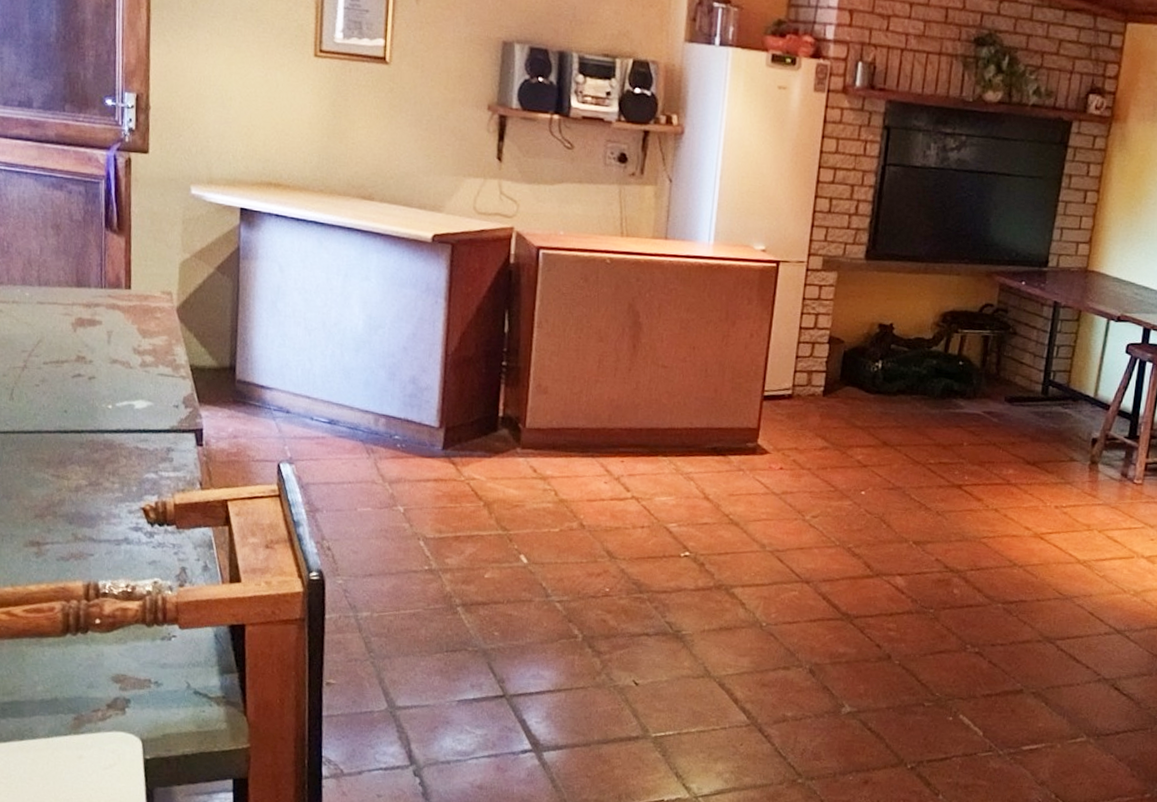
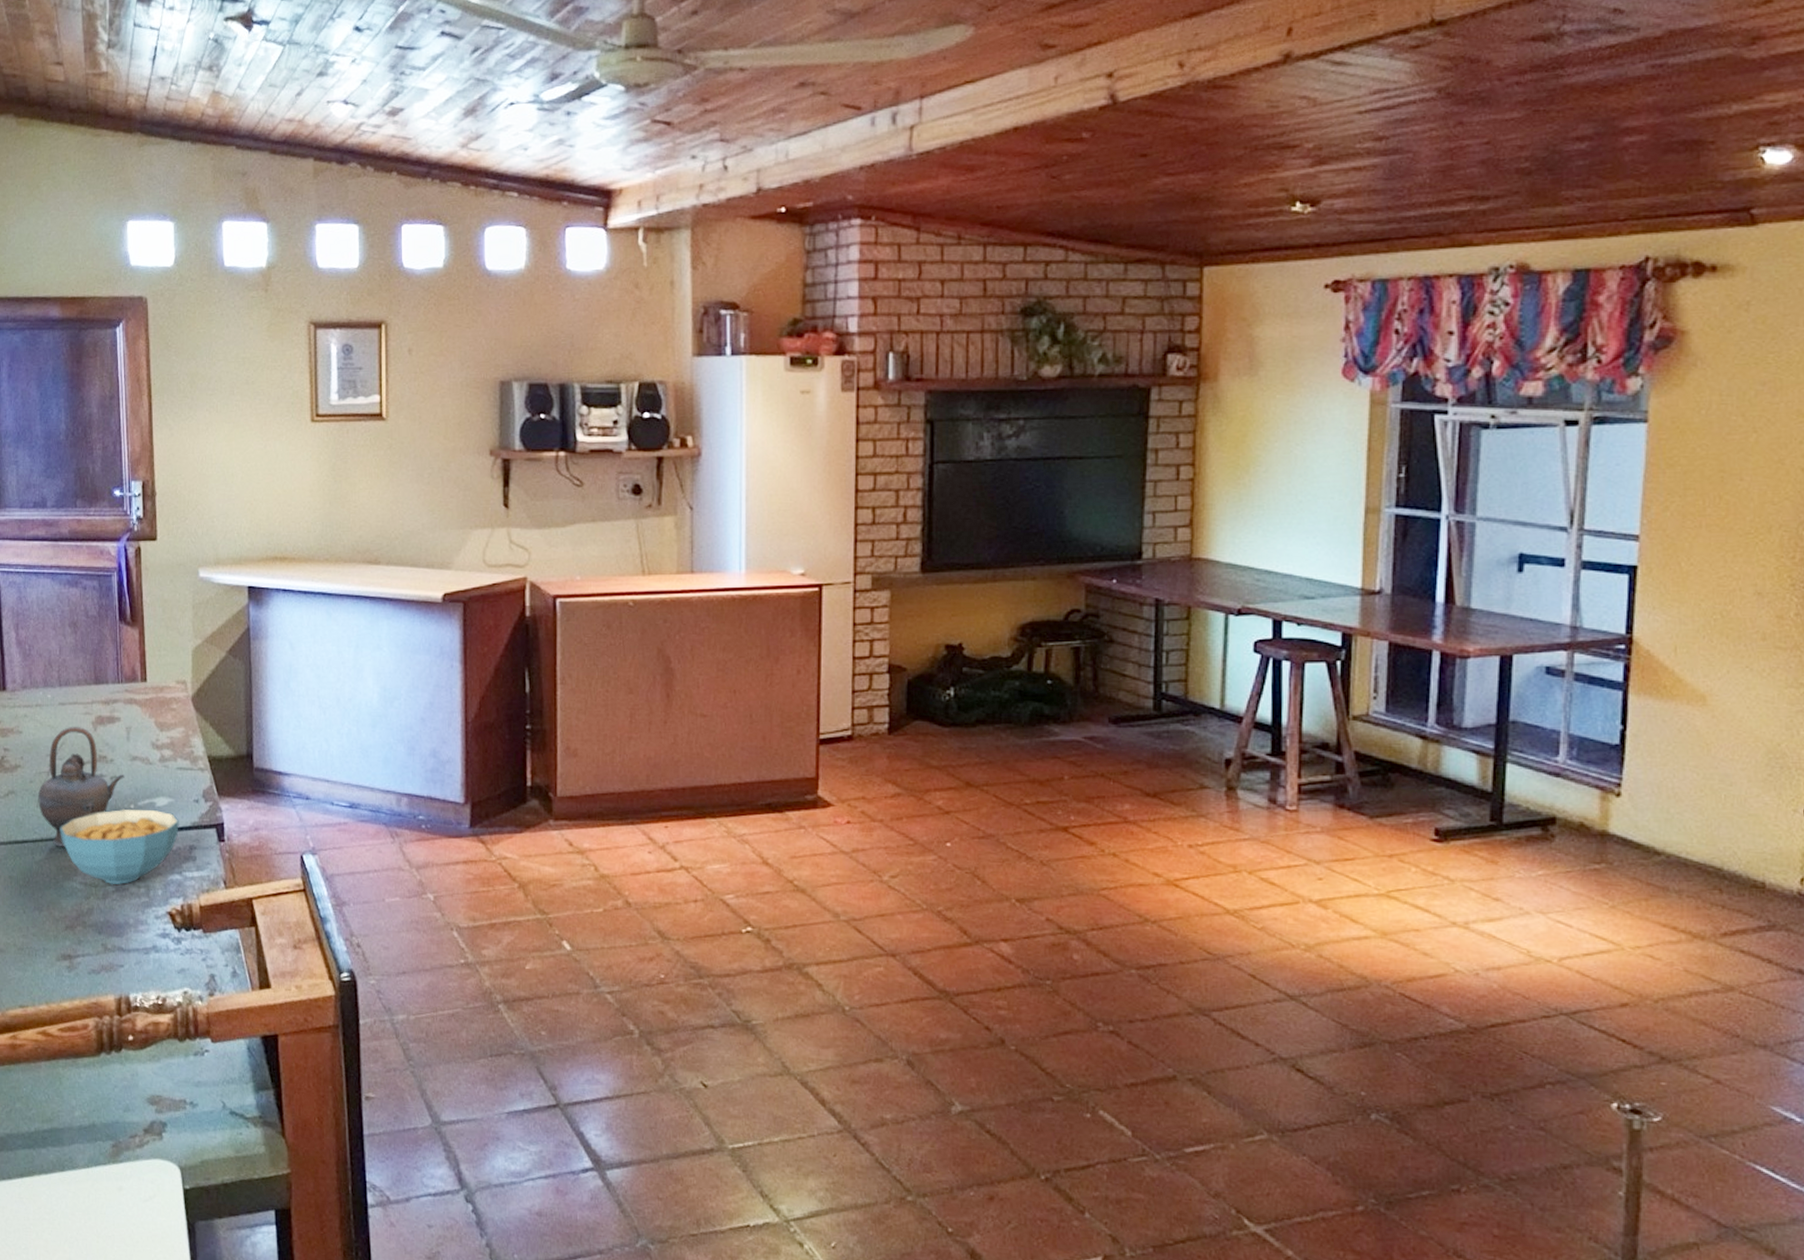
teapot: none [11,325,103,440] -> present [38,726,124,847]
cereal bowl: none [33,408,158,479] -> present [60,808,179,884]

